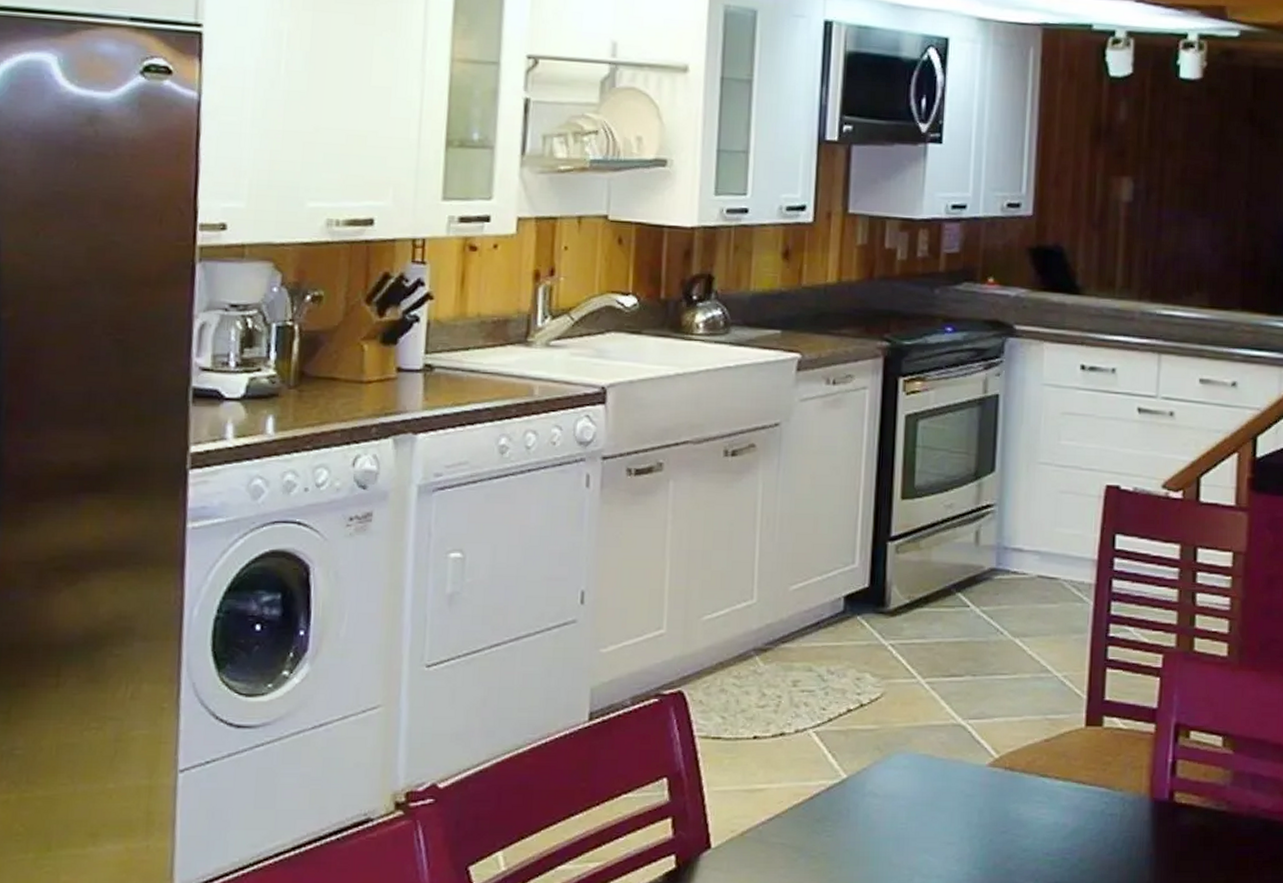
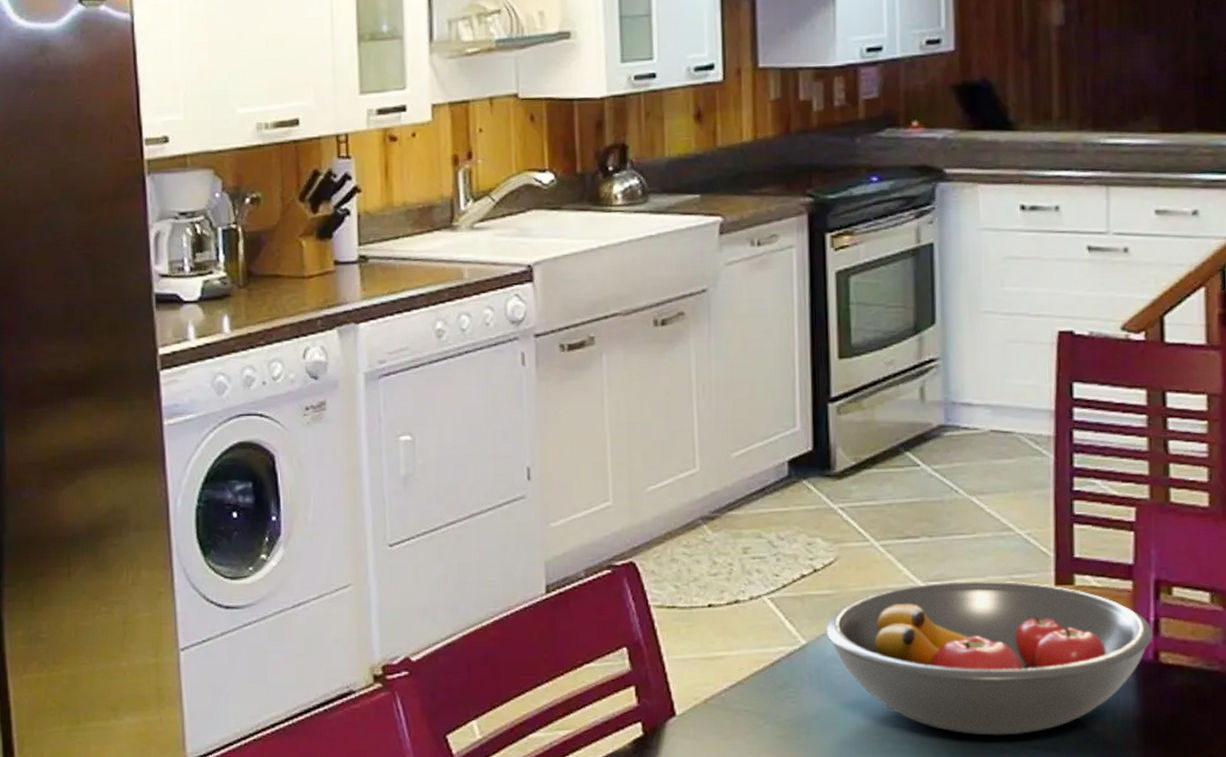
fruit bowl: none [867,720,1170,871] -> present [826,581,1153,736]

